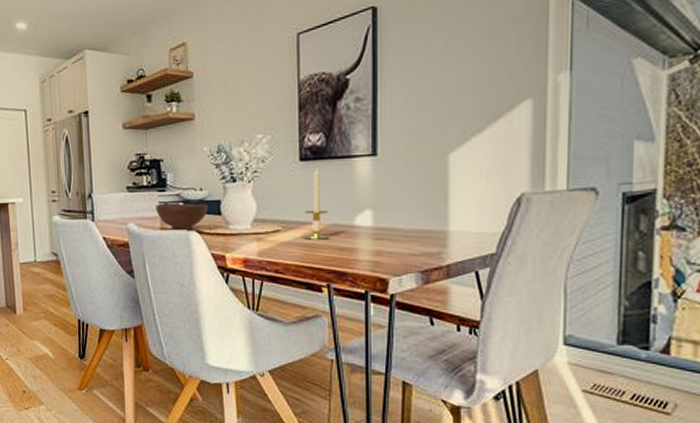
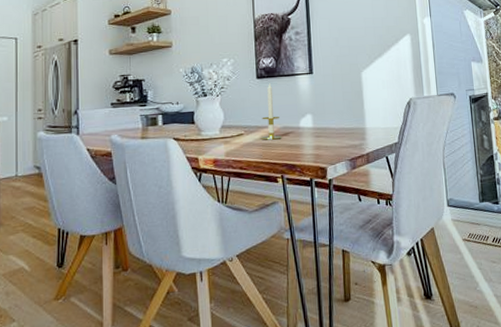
bowl: present [155,203,209,230] -> none [137,115,184,139]

